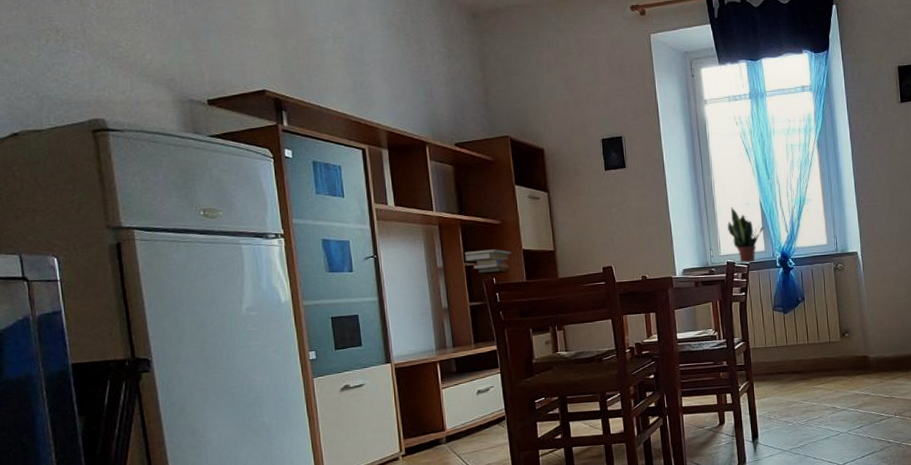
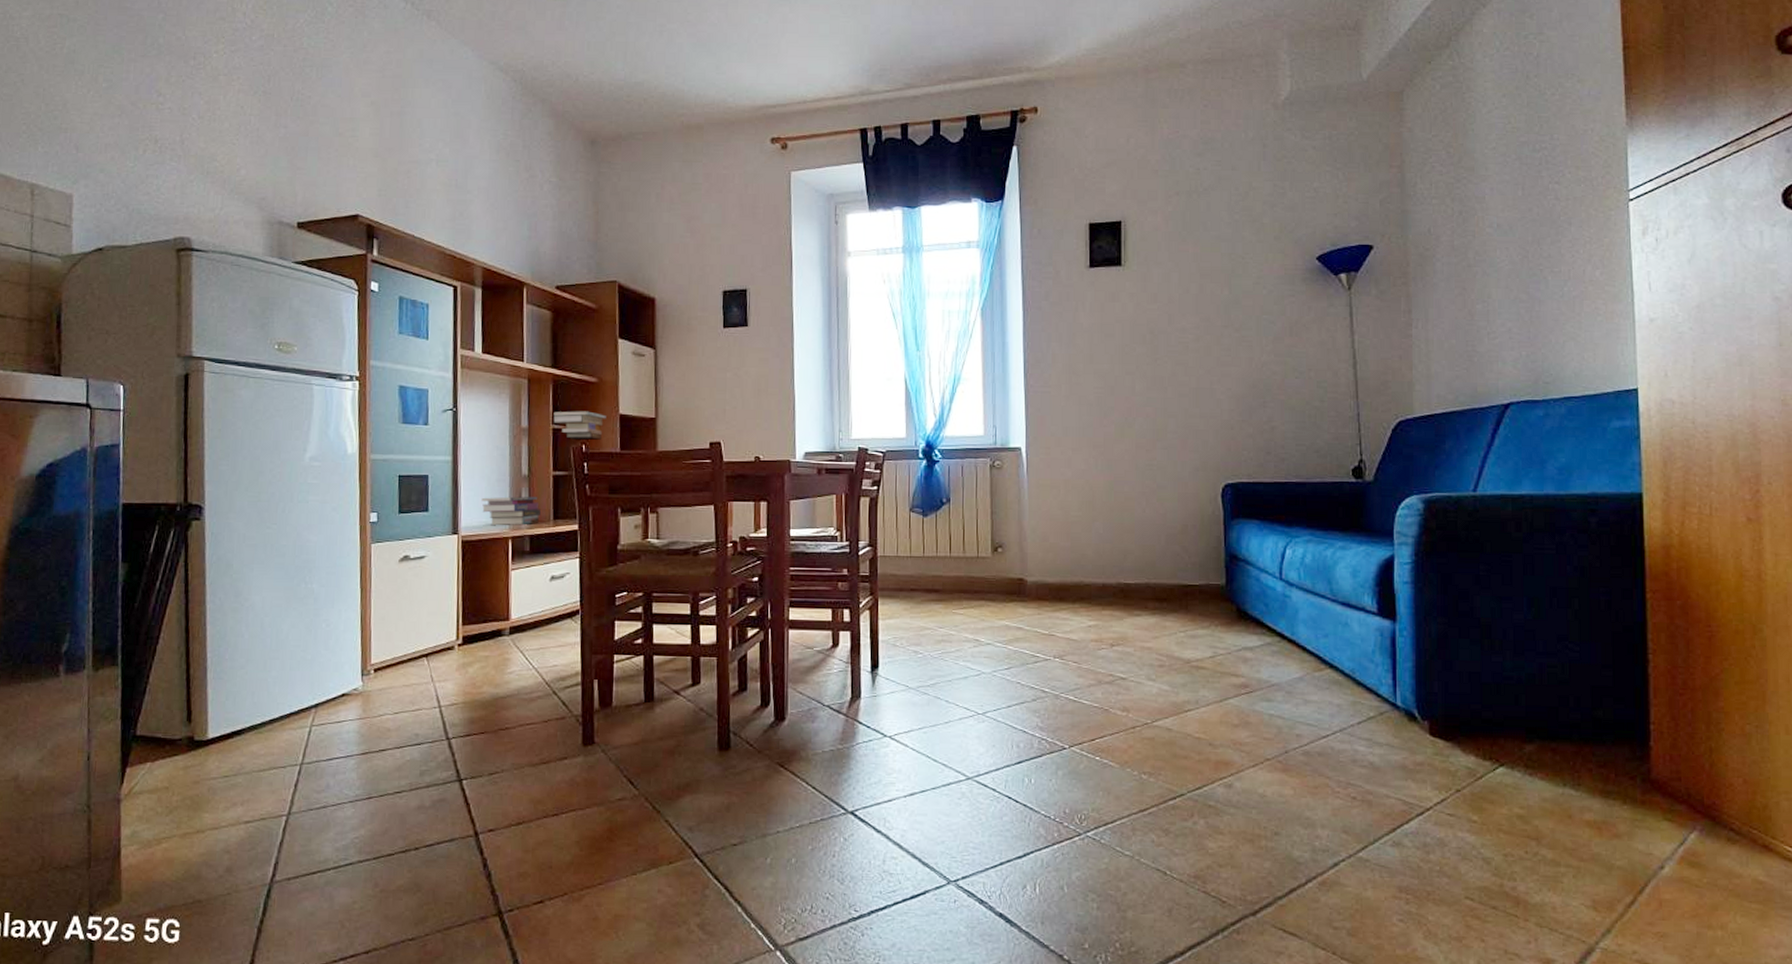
books: none [408,325,462,353] -> present [481,496,541,526]
potted plant: present [727,207,764,264] -> none [863,382,907,451]

